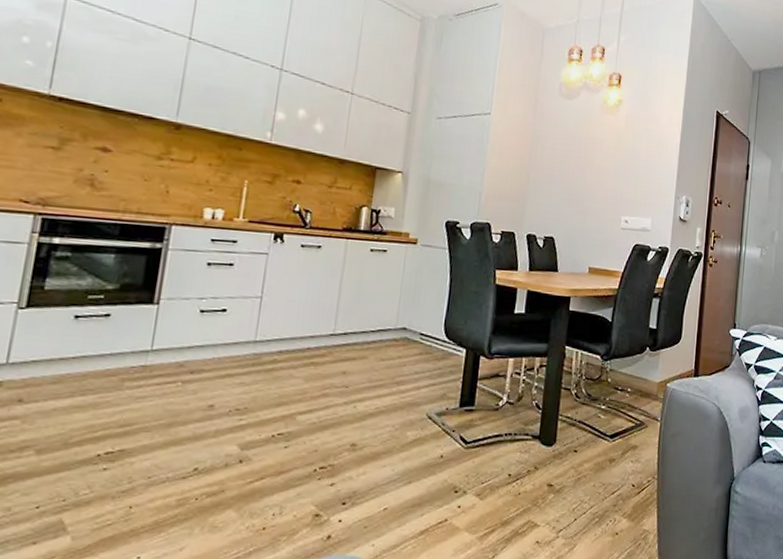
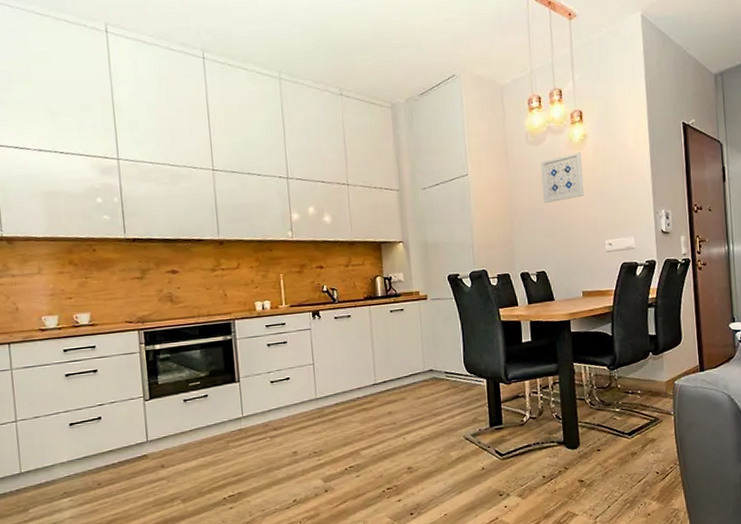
wall art: none [565,116,614,165] -> present [541,152,584,203]

